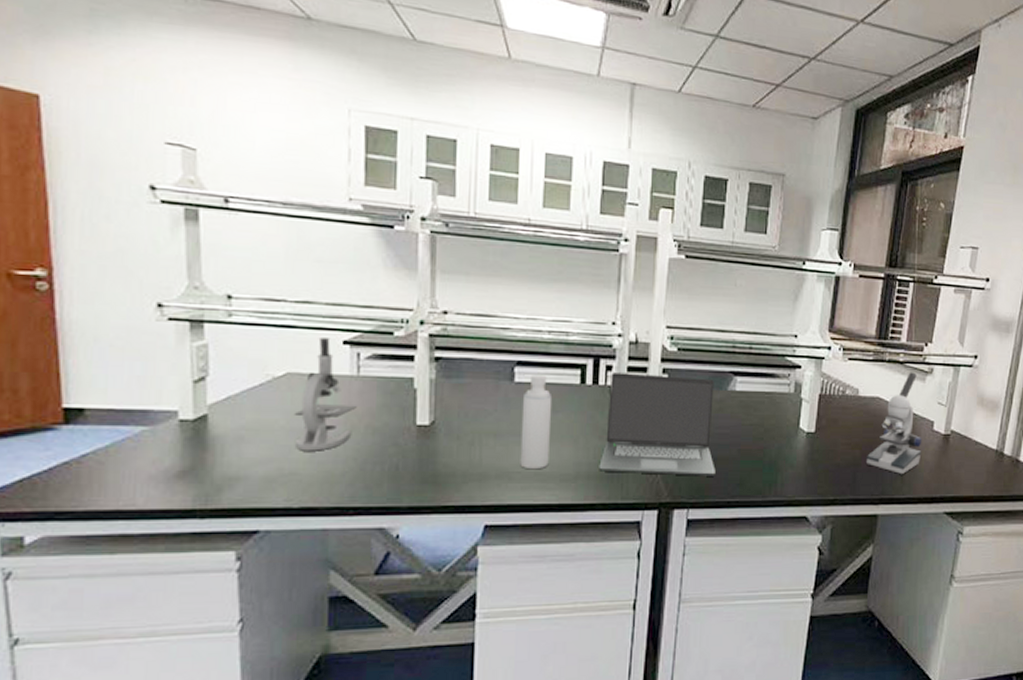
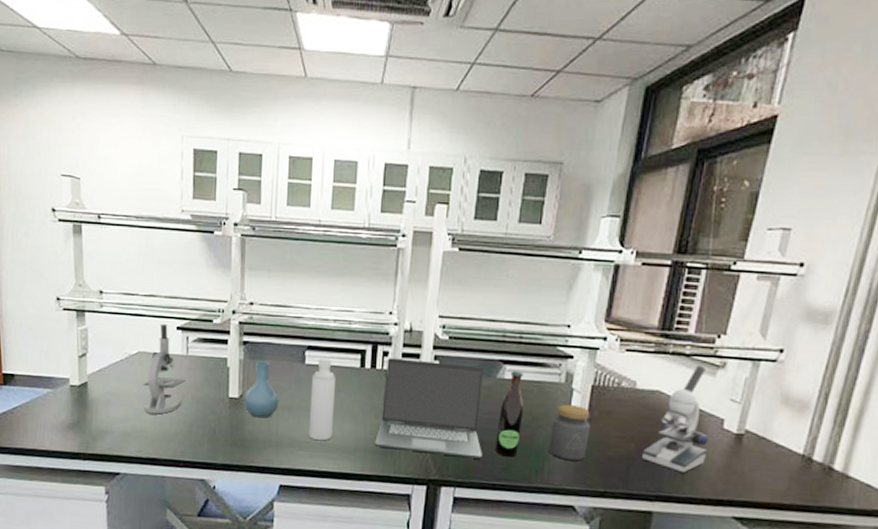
flask: none [437,380,482,448] -> present [244,361,279,418]
bottle: none [729,382,756,472] -> present [495,371,524,457]
jar: none [781,414,819,471] -> present [549,404,591,461]

